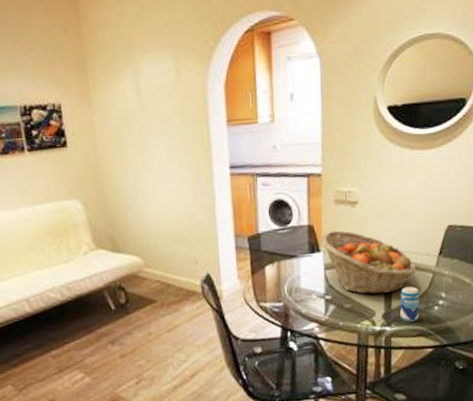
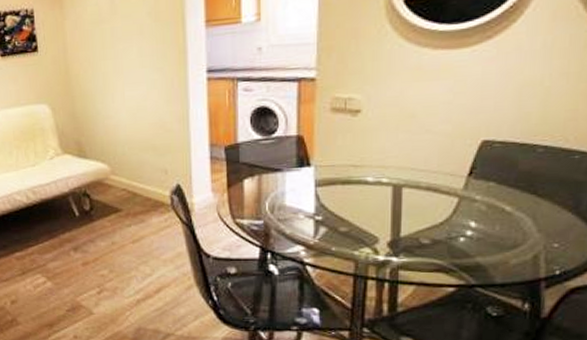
fruit basket: present [321,230,416,295] -> none [312,142,436,219]
beverage can: present [400,286,420,322] -> none [412,211,440,254]

